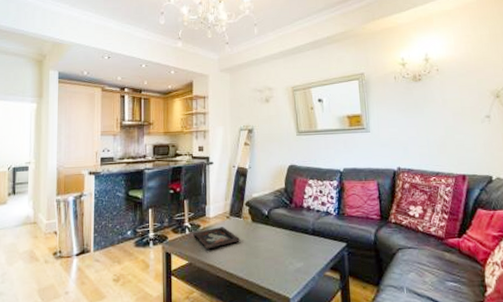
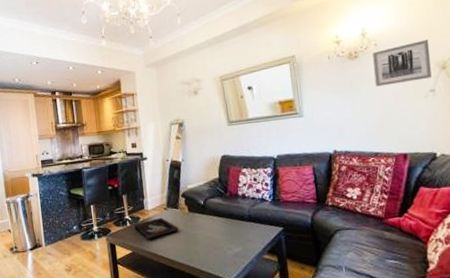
wall art: none [434,70,487,109] -> present [372,40,432,87]

